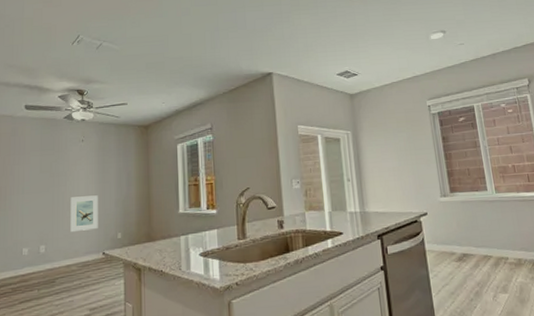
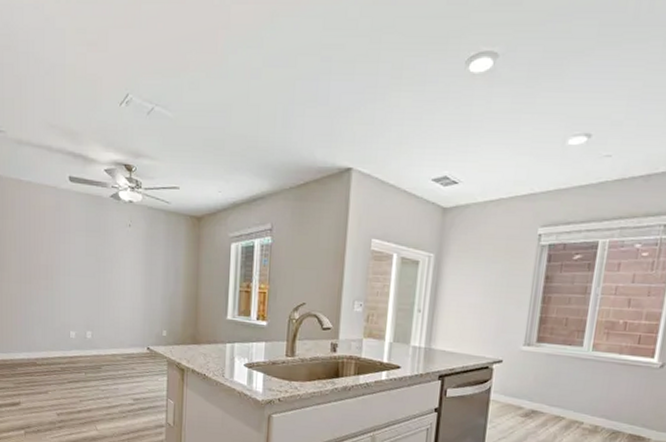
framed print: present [70,195,98,232] -> none [116,286,144,323]

